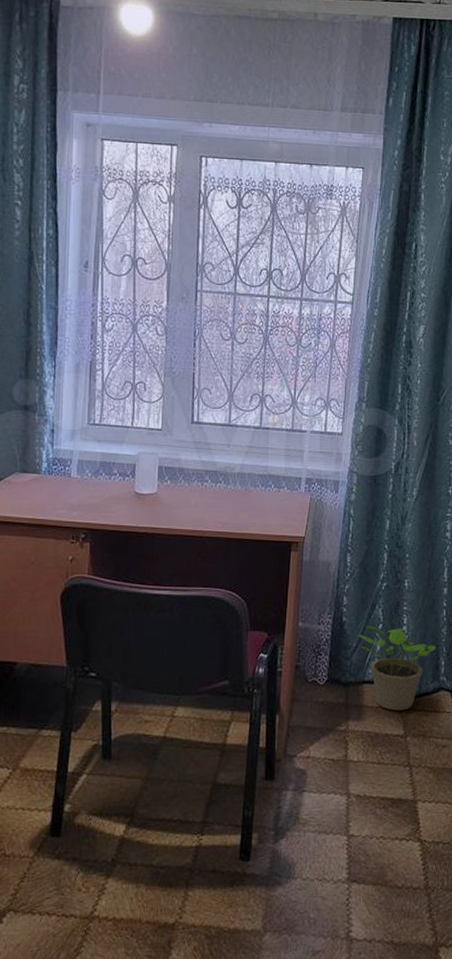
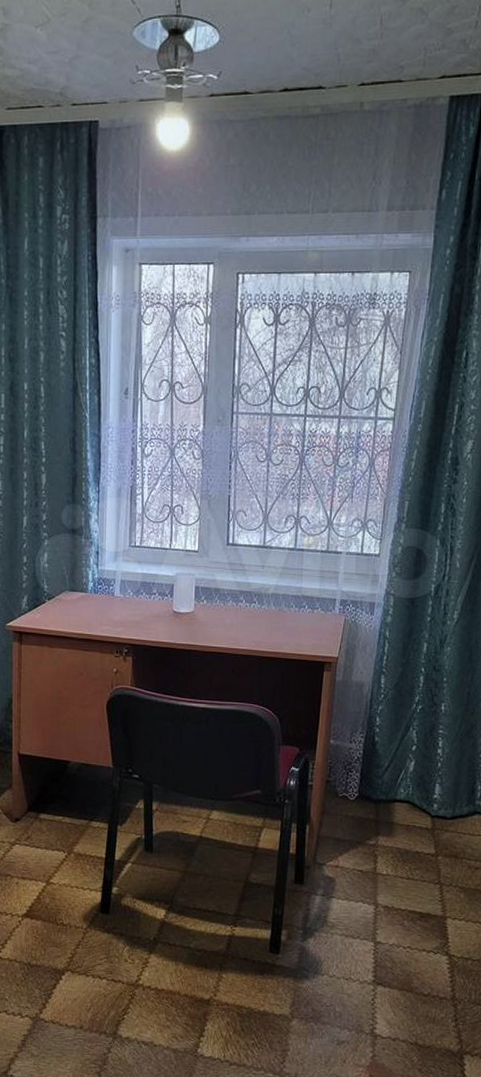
potted plant: present [357,625,437,711] -> none [389,746,473,831]

